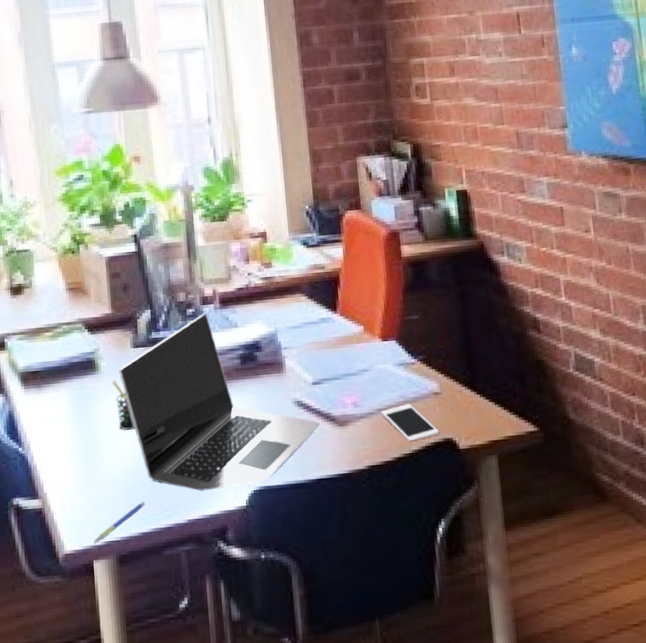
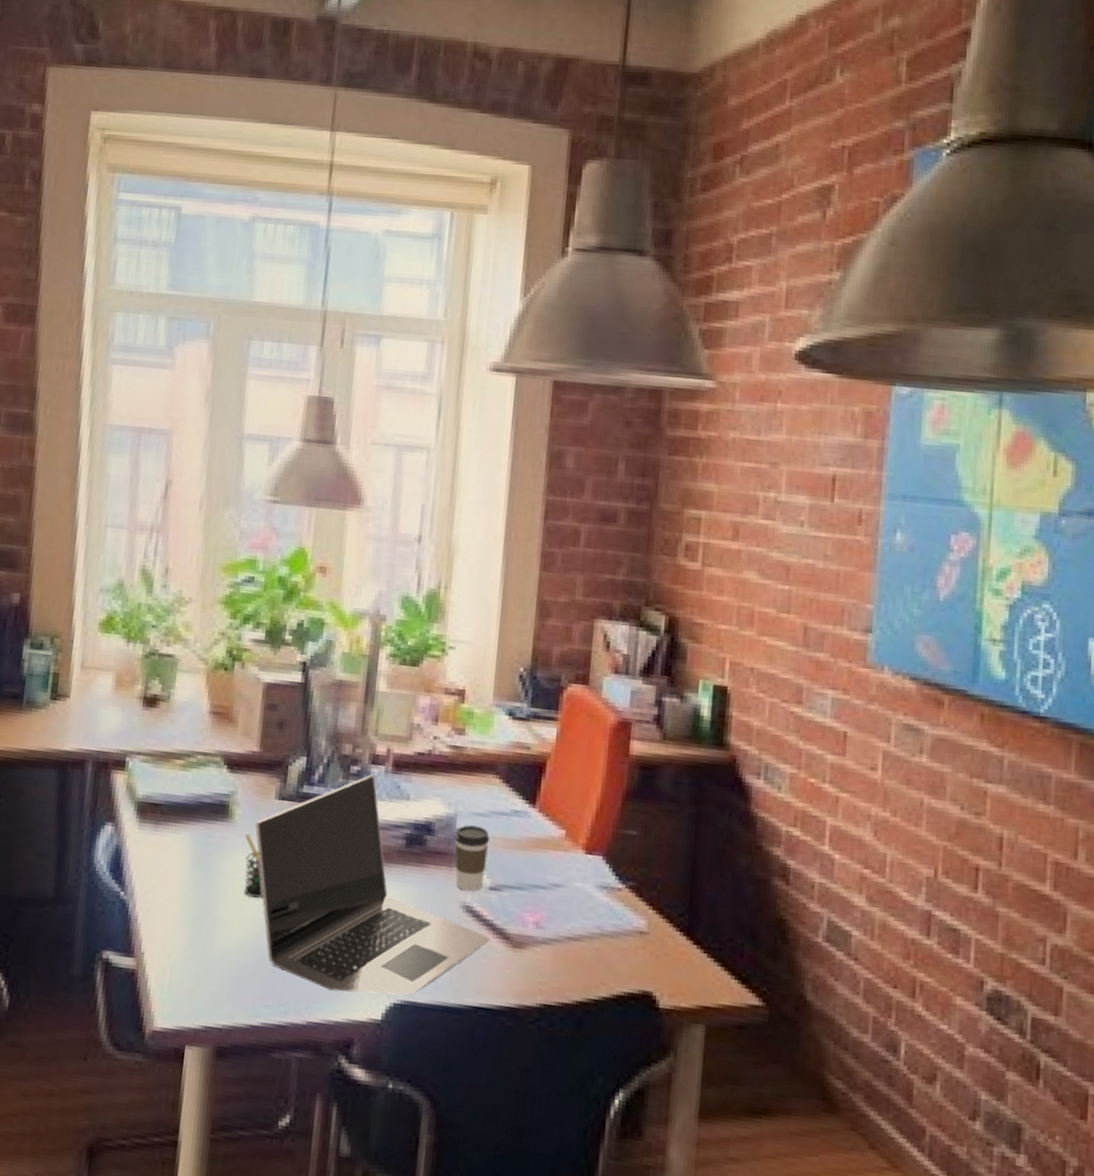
pen: present [93,502,145,544] -> none [189,988,259,1026]
coffee cup: none [278,336,307,390] -> present [454,825,490,892]
cell phone: present [381,404,439,442] -> none [568,937,637,986]

